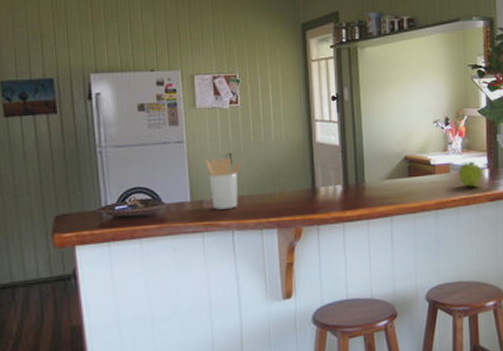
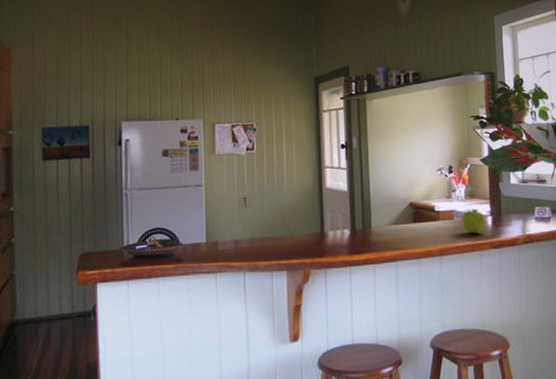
utensil holder: present [205,158,242,210] -> none [221,202,256,251]

